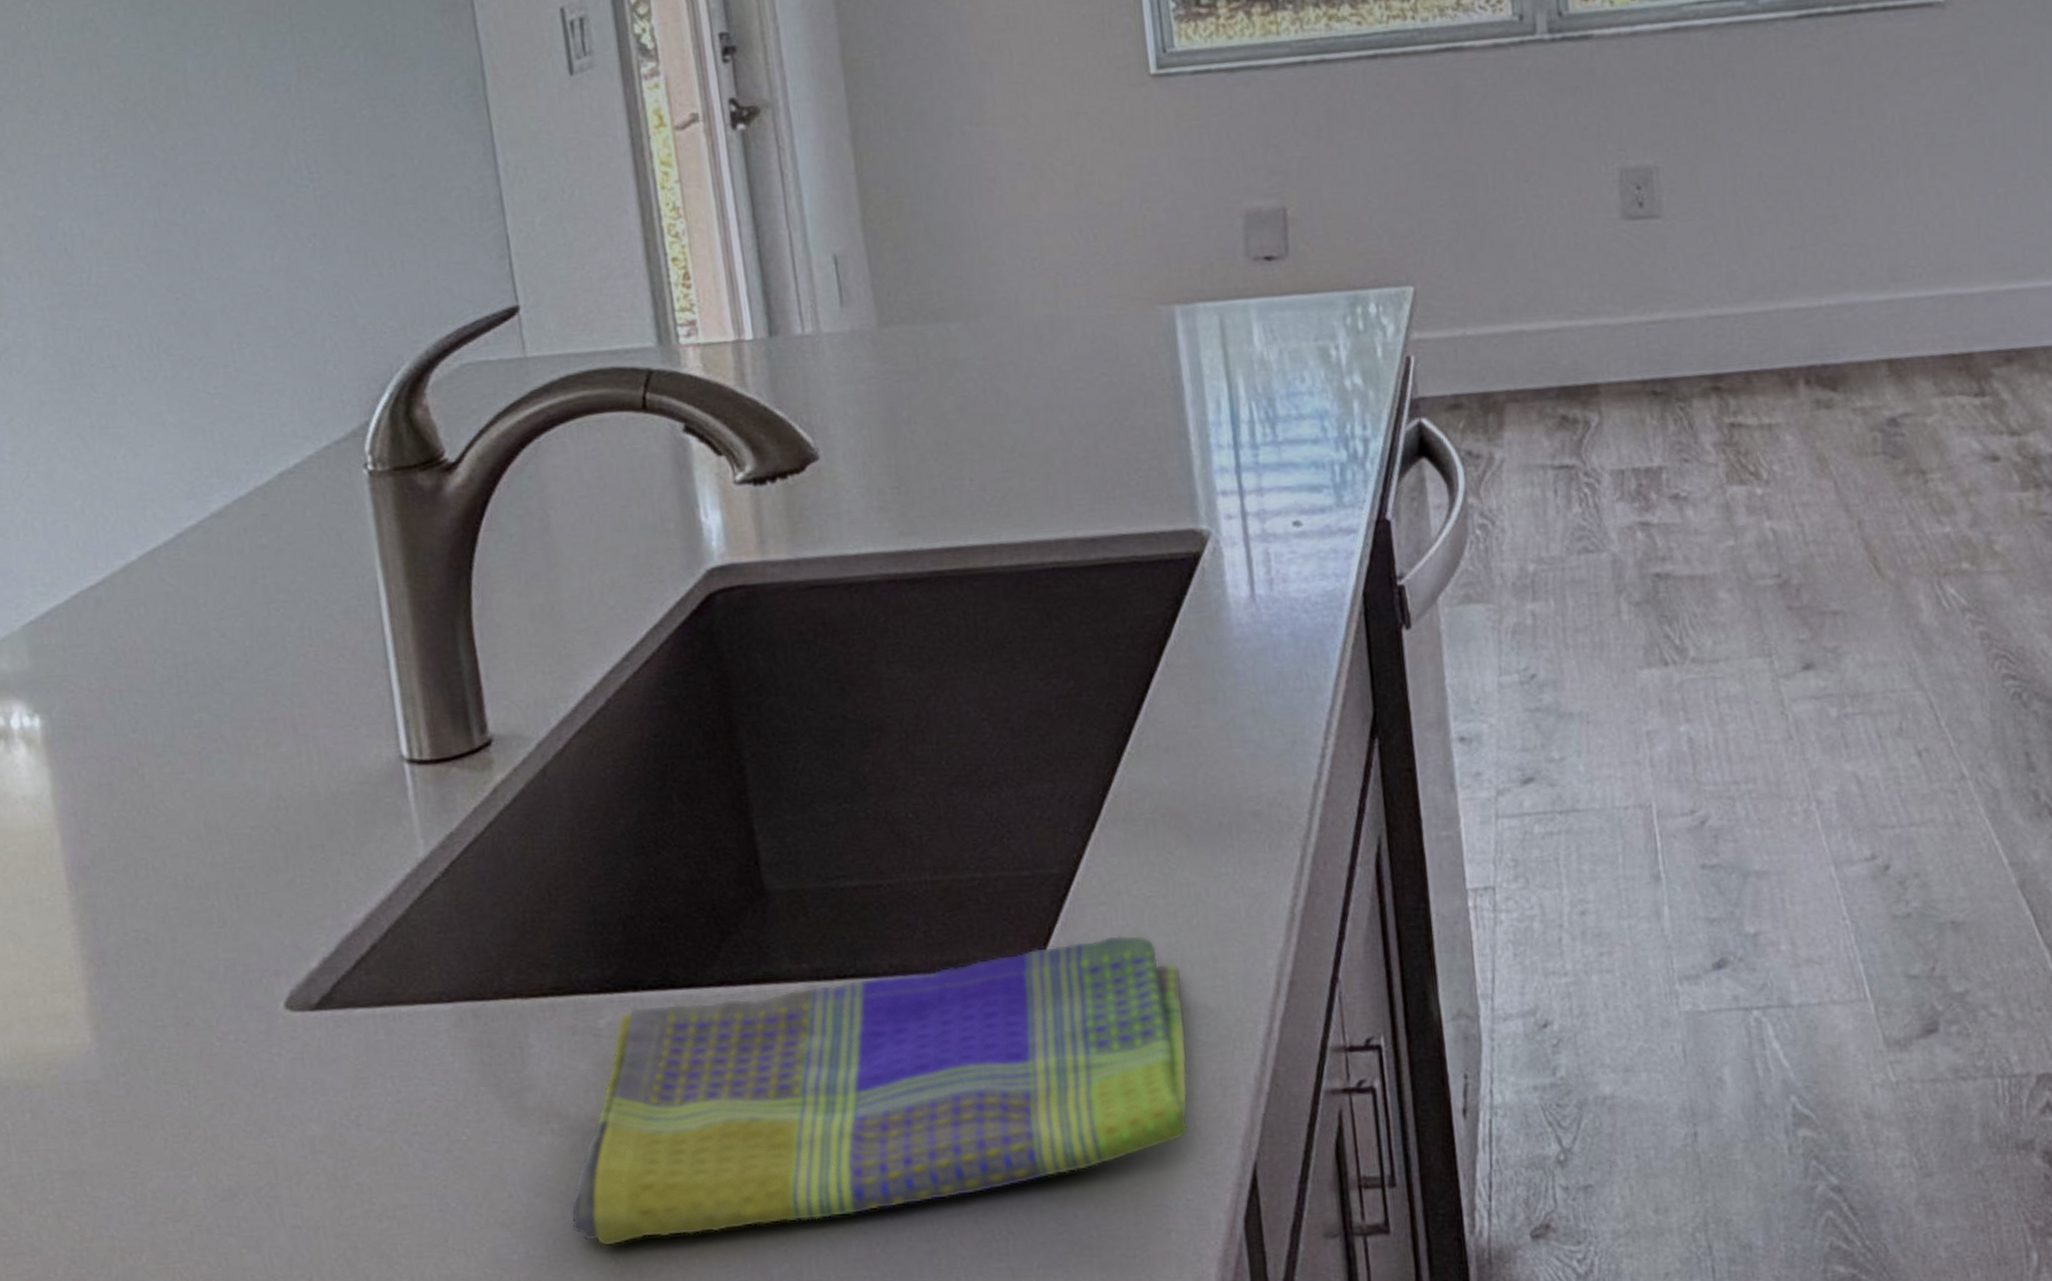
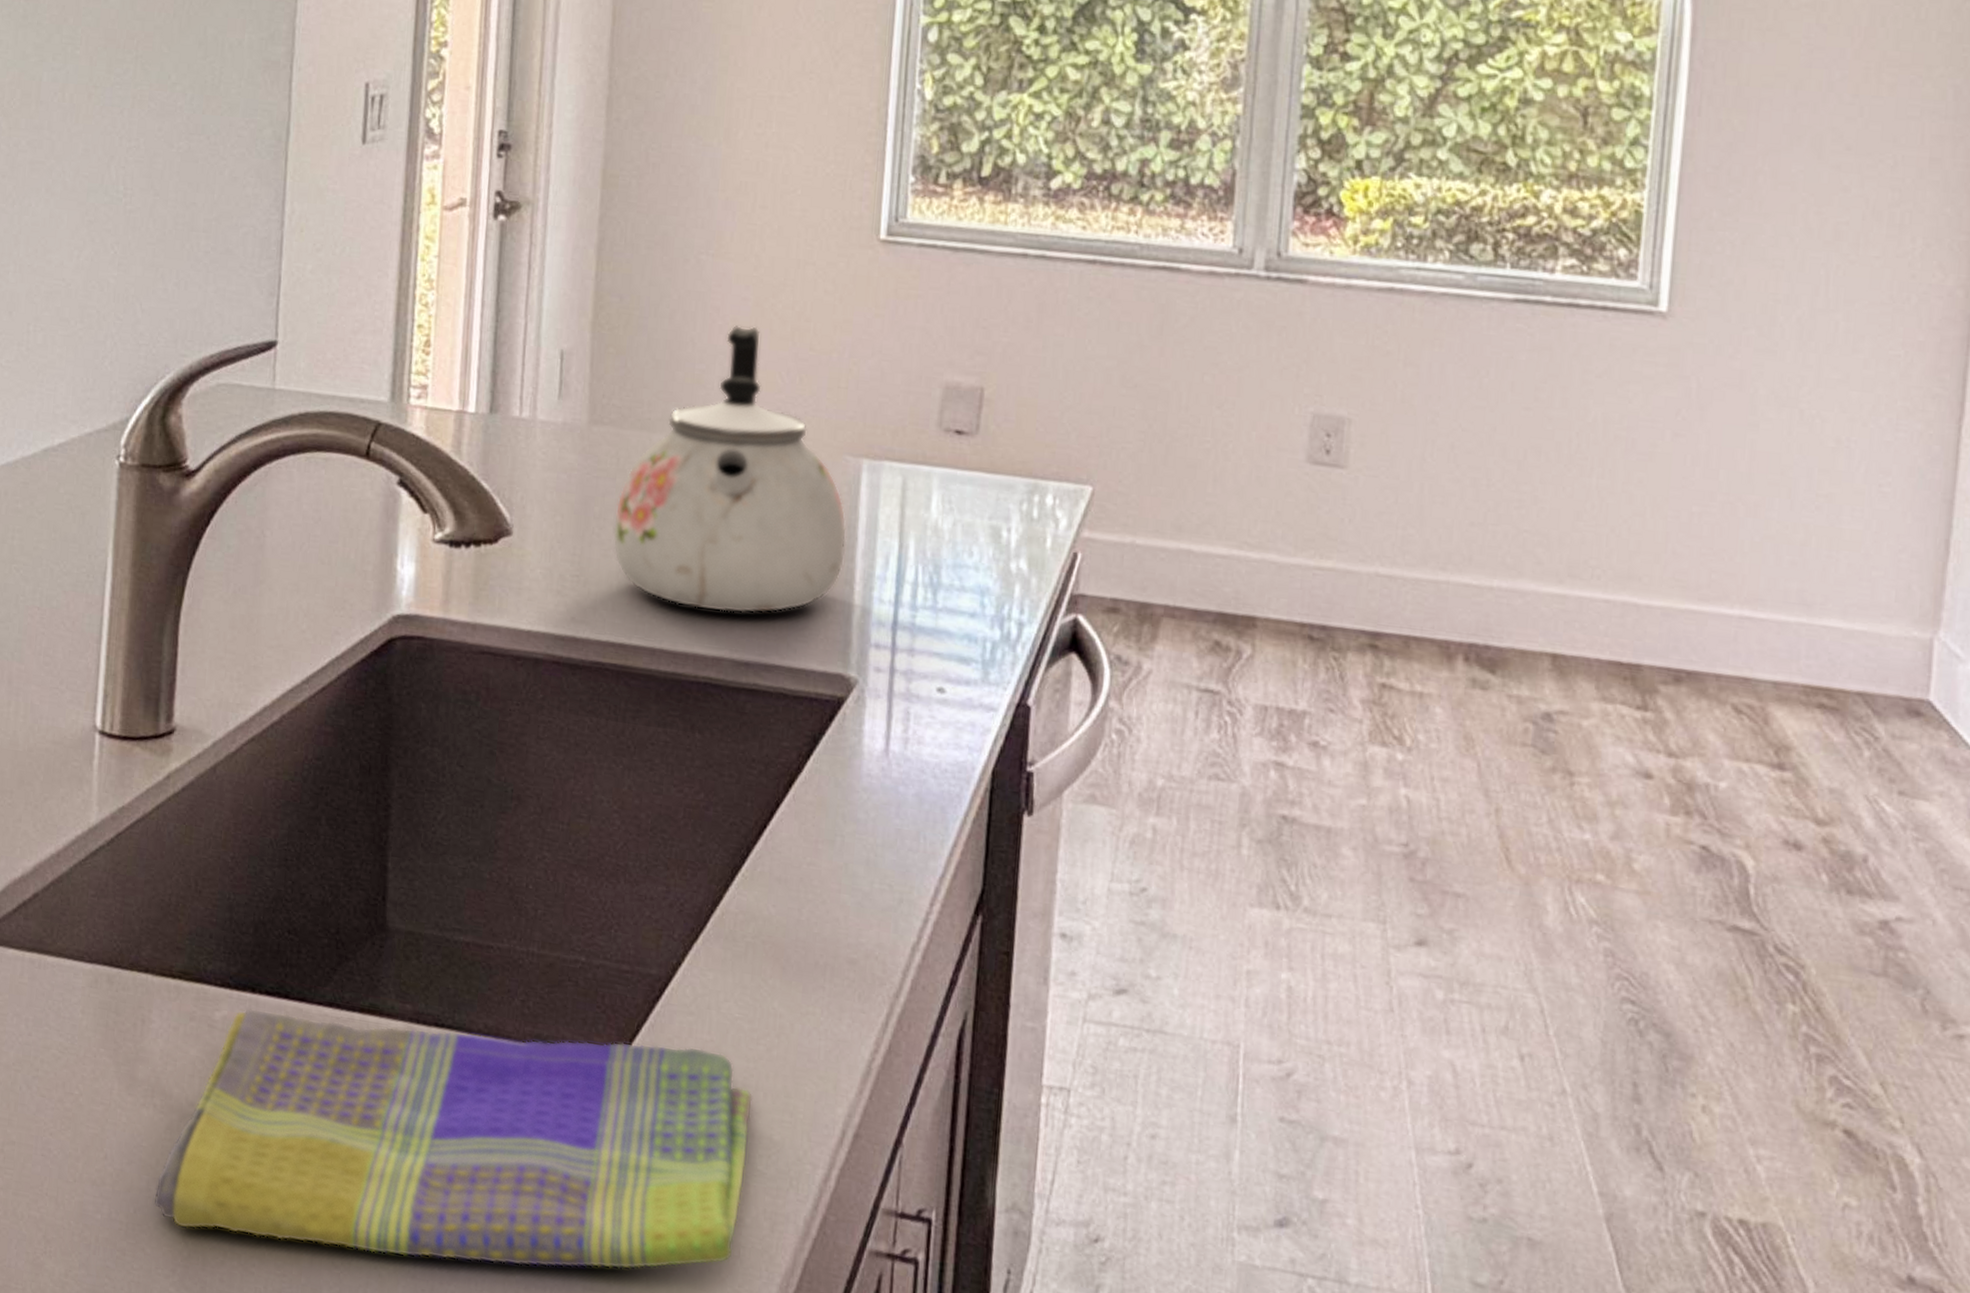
kettle: none [924,191,1175,495] -> present [612,326,847,614]

